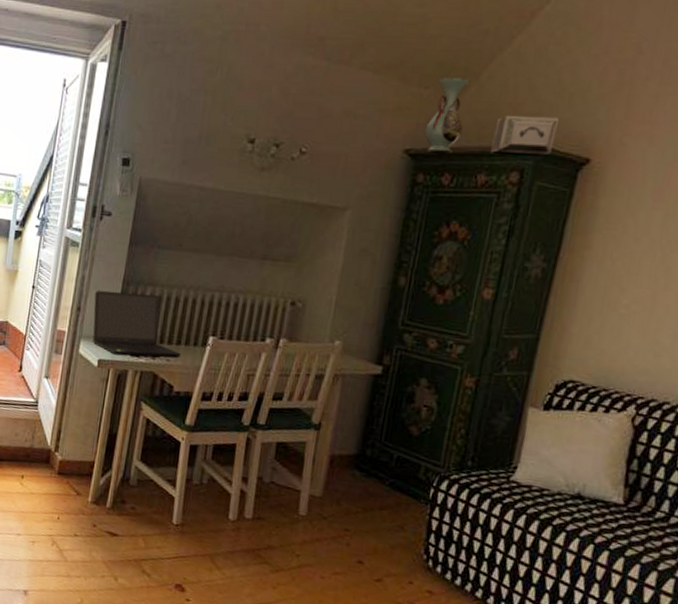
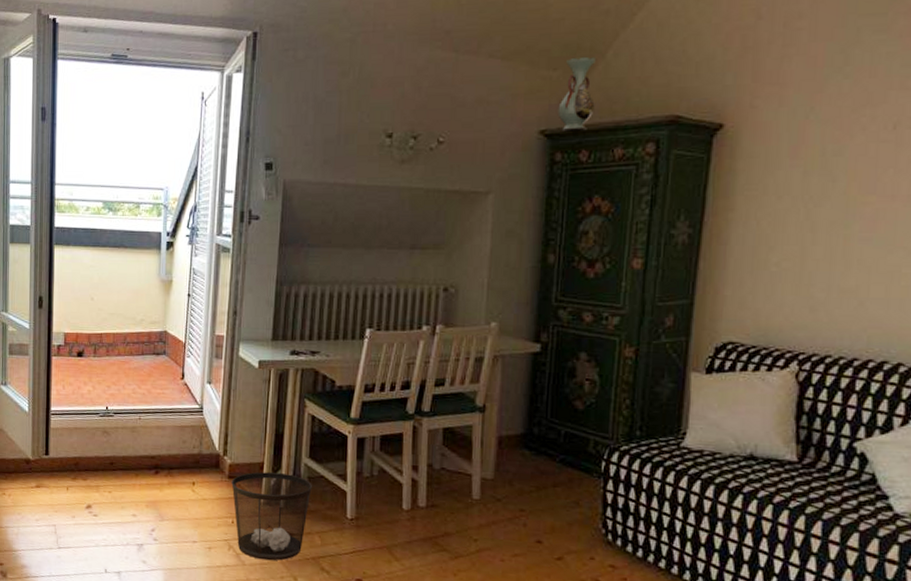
waste bin: none [60,470,141,560] -> present [231,472,312,561]
laptop: present [92,291,181,358] -> none [250,292,340,355]
decorative box: present [489,115,560,157] -> none [623,86,689,128]

